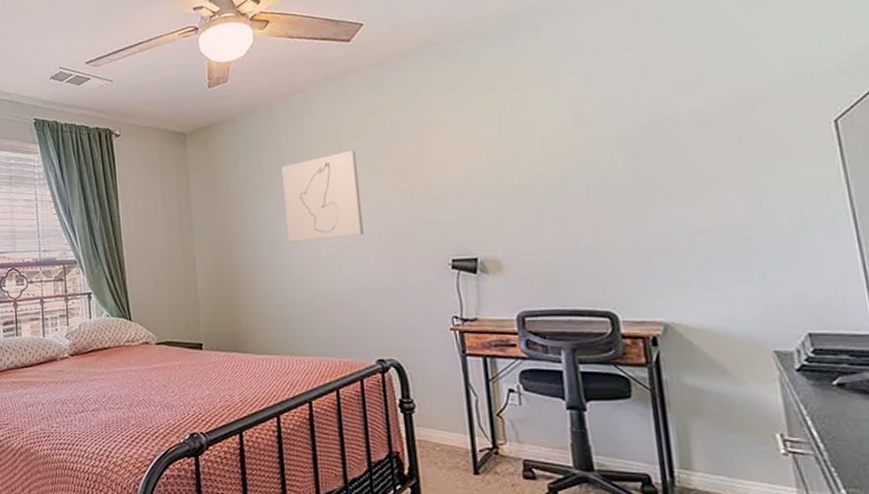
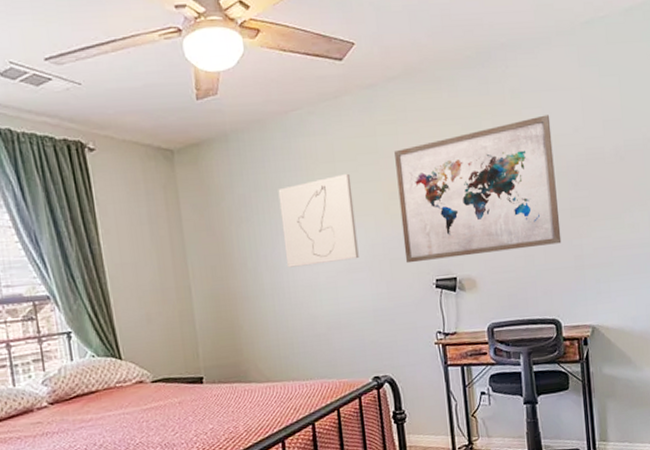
wall art: none [405,79,617,242] -> present [394,114,562,264]

